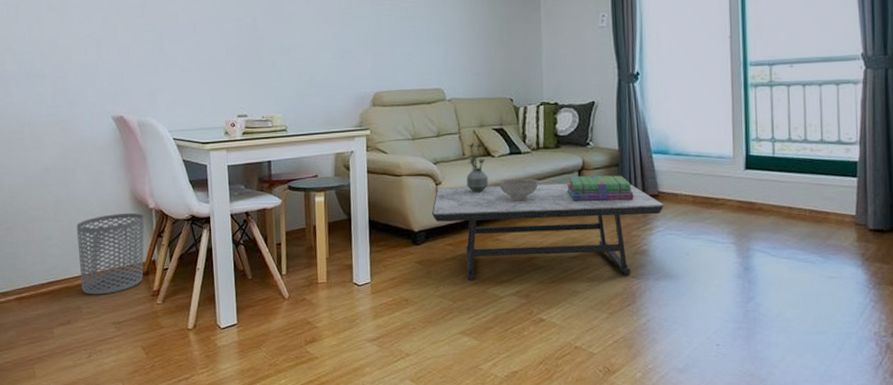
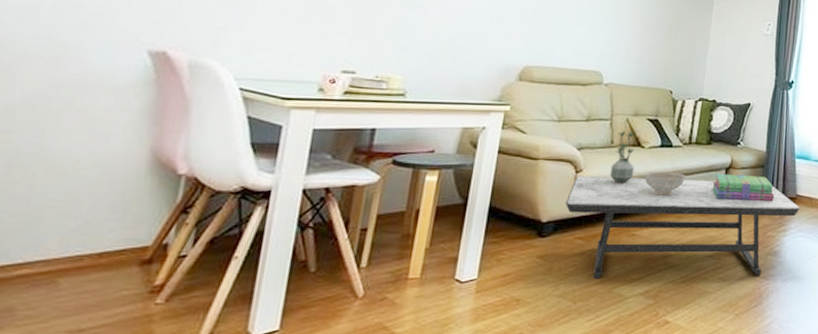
waste bin: present [76,212,145,295] -> none [24,178,166,291]

